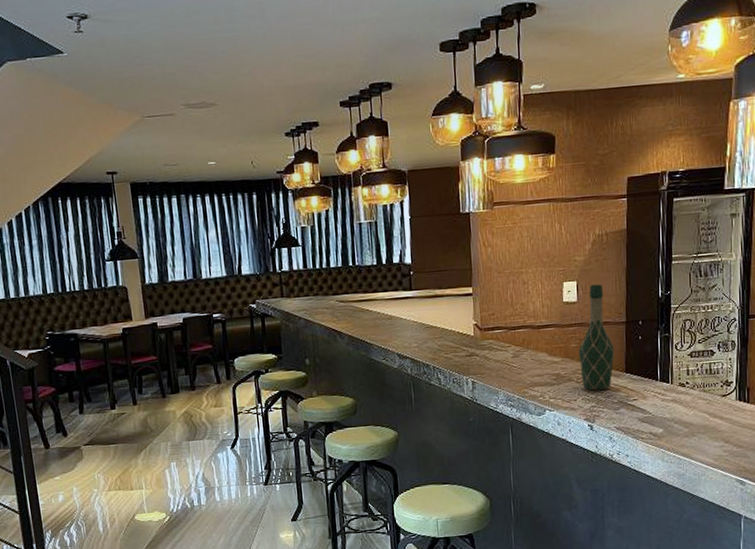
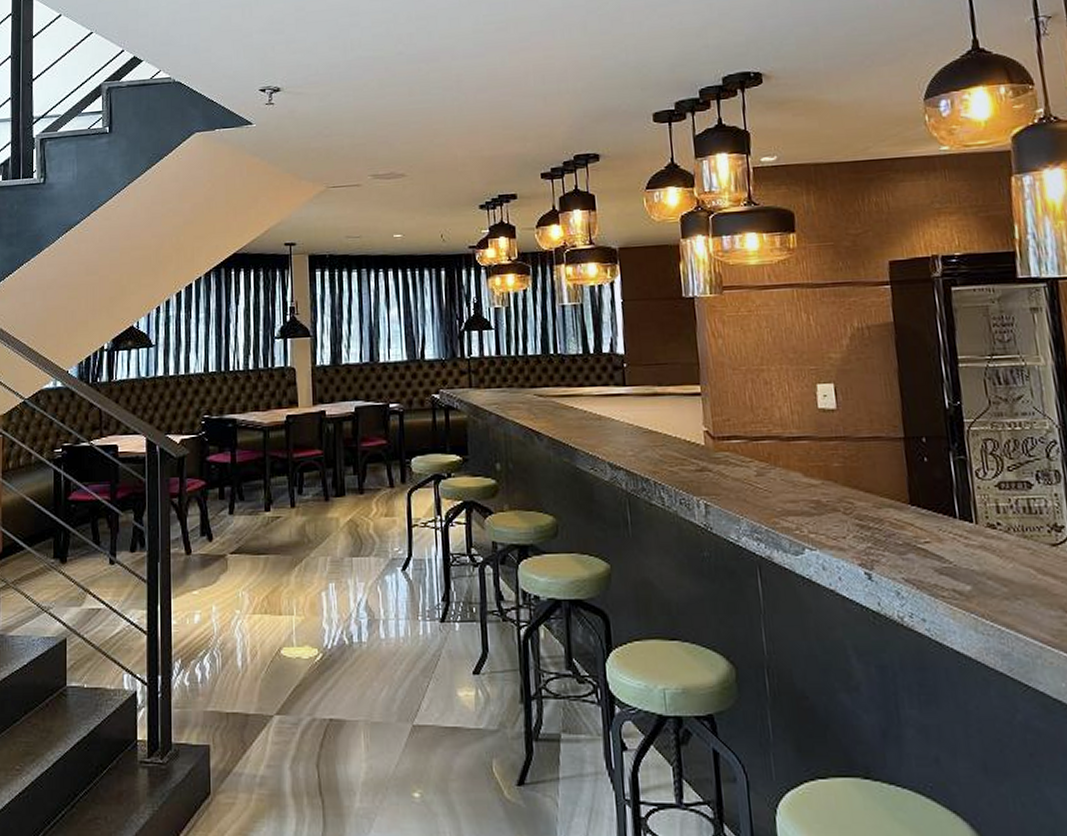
wine bottle: present [578,284,615,391] -> none [843,388,893,526]

